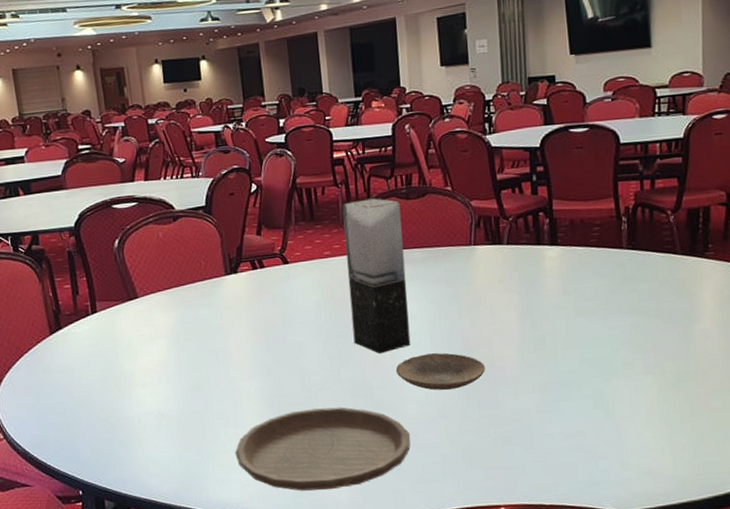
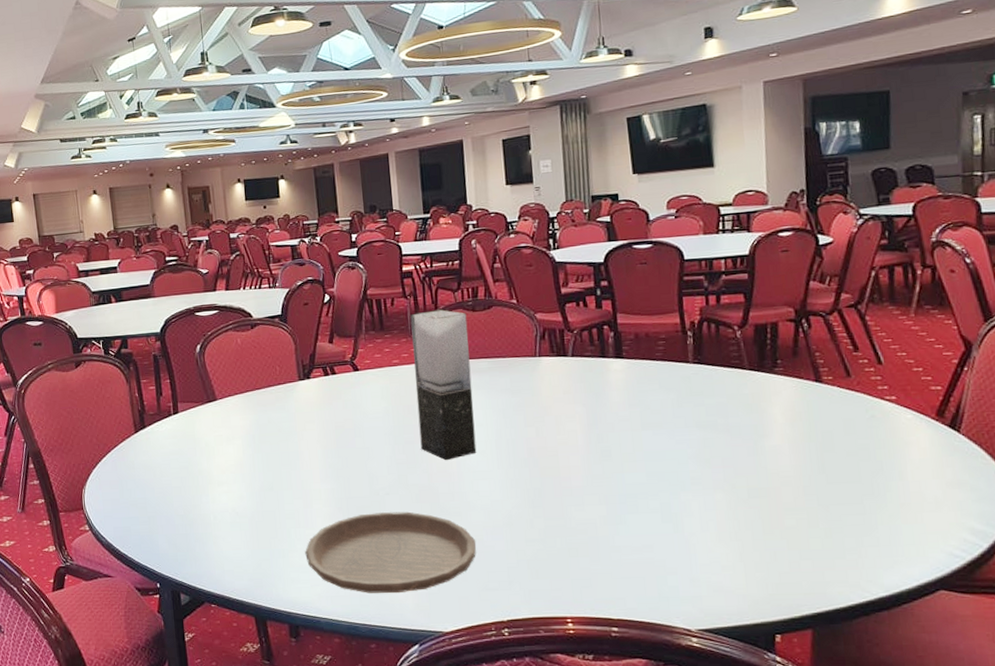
plate: present [395,353,486,390] -> none [461,461,552,498]

